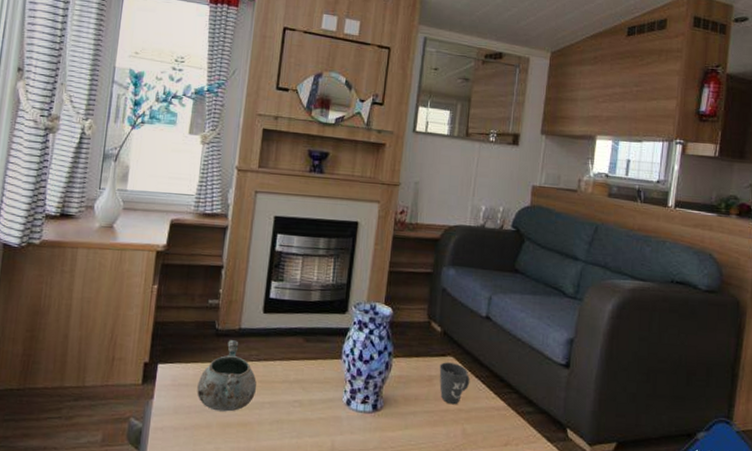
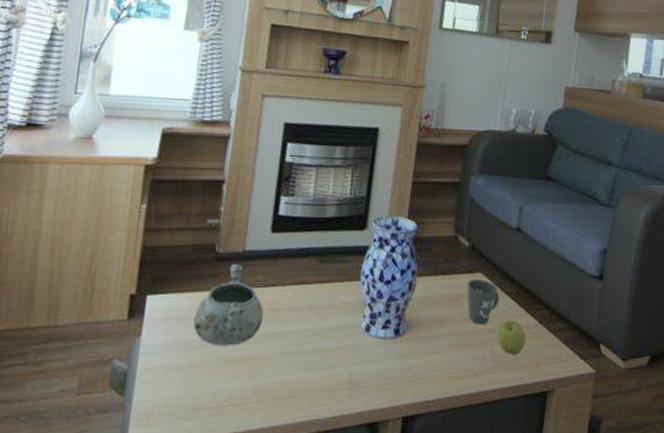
apple: none [468,401,495,434] -> present [497,320,526,354]

